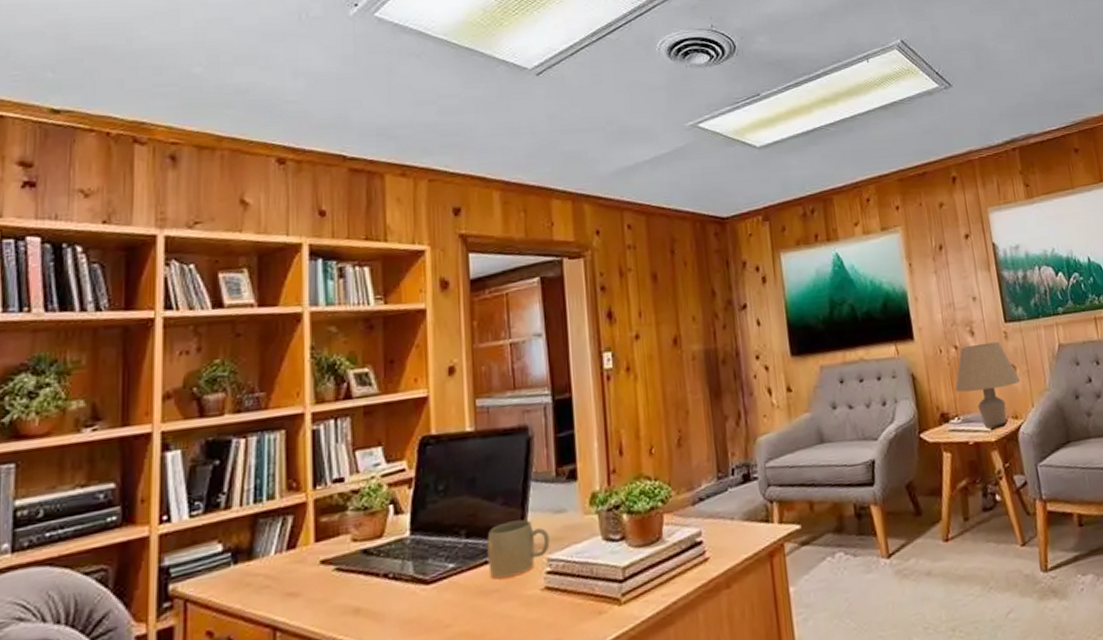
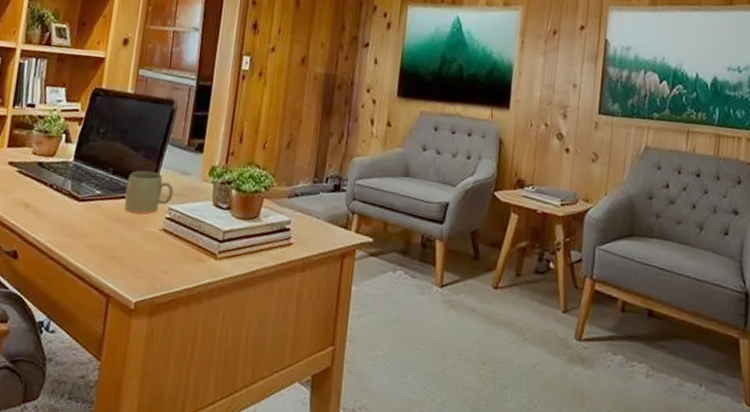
table lamp: present [955,341,1020,430] -> none [536,126,599,207]

